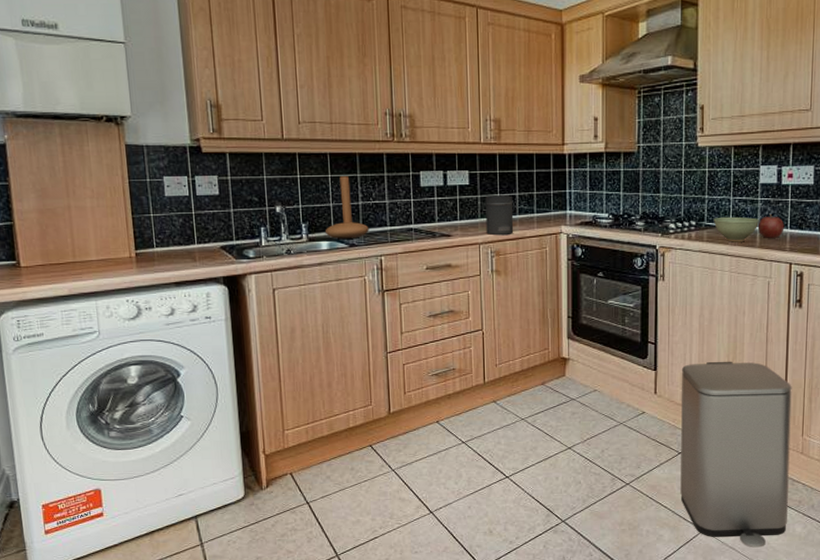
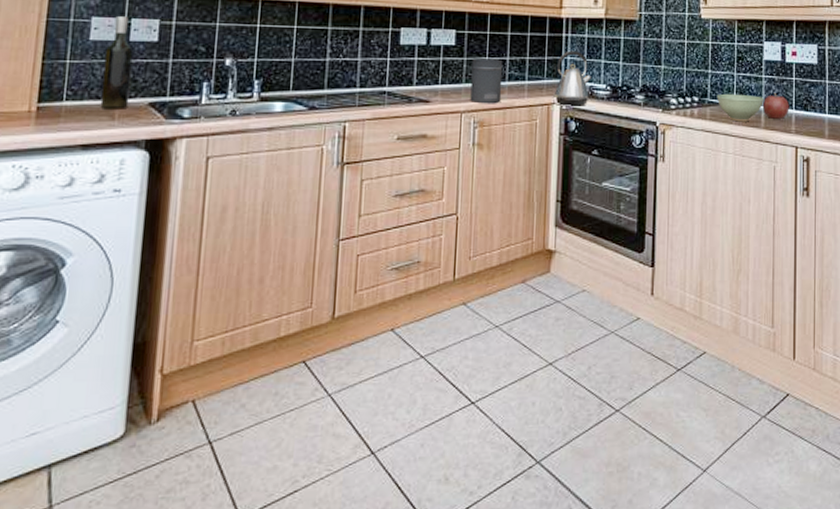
bottle: none [179,175,205,253] -> present [100,16,134,110]
paper towel holder: present [324,176,369,239] -> none [281,28,335,100]
kettle: none [559,184,596,234] -> present [552,50,593,106]
pedal bin: present [680,361,792,548] -> none [679,256,802,493]

